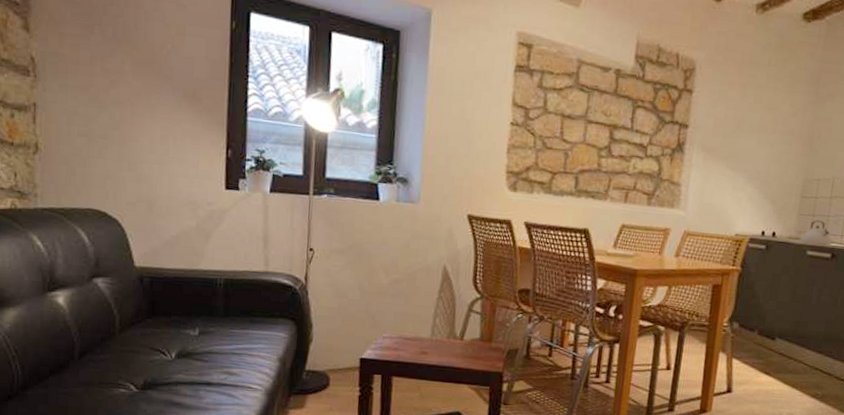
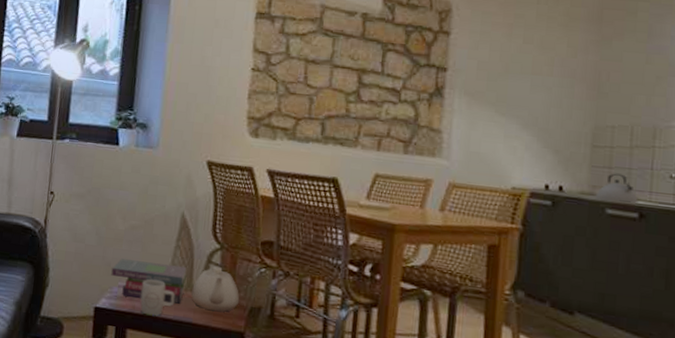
books: none [375,311,450,351] -> present [111,258,187,304]
mug: none [405,329,439,363] -> present [140,279,175,317]
teapot: none [453,314,499,356] -> present [190,266,240,312]

